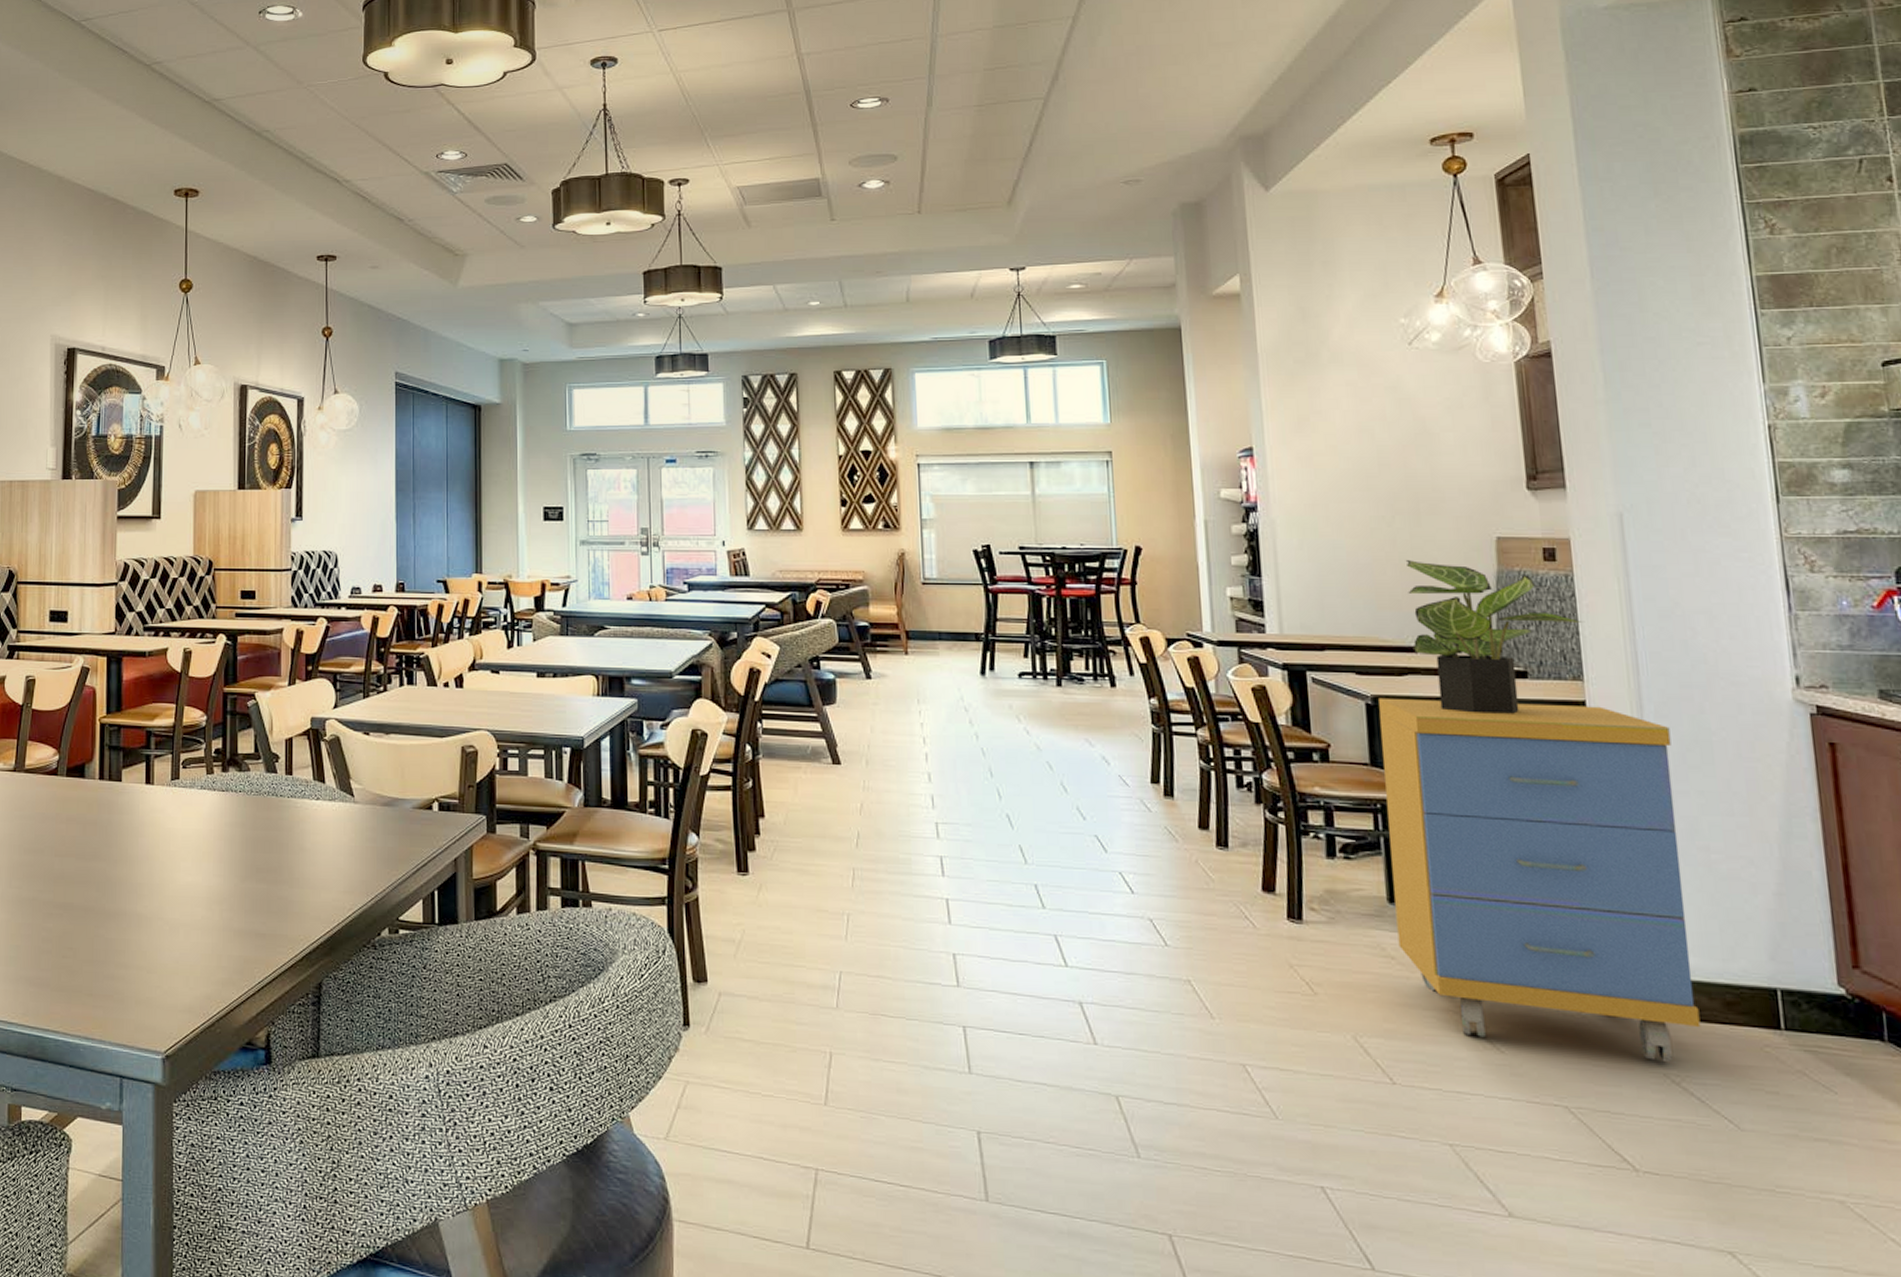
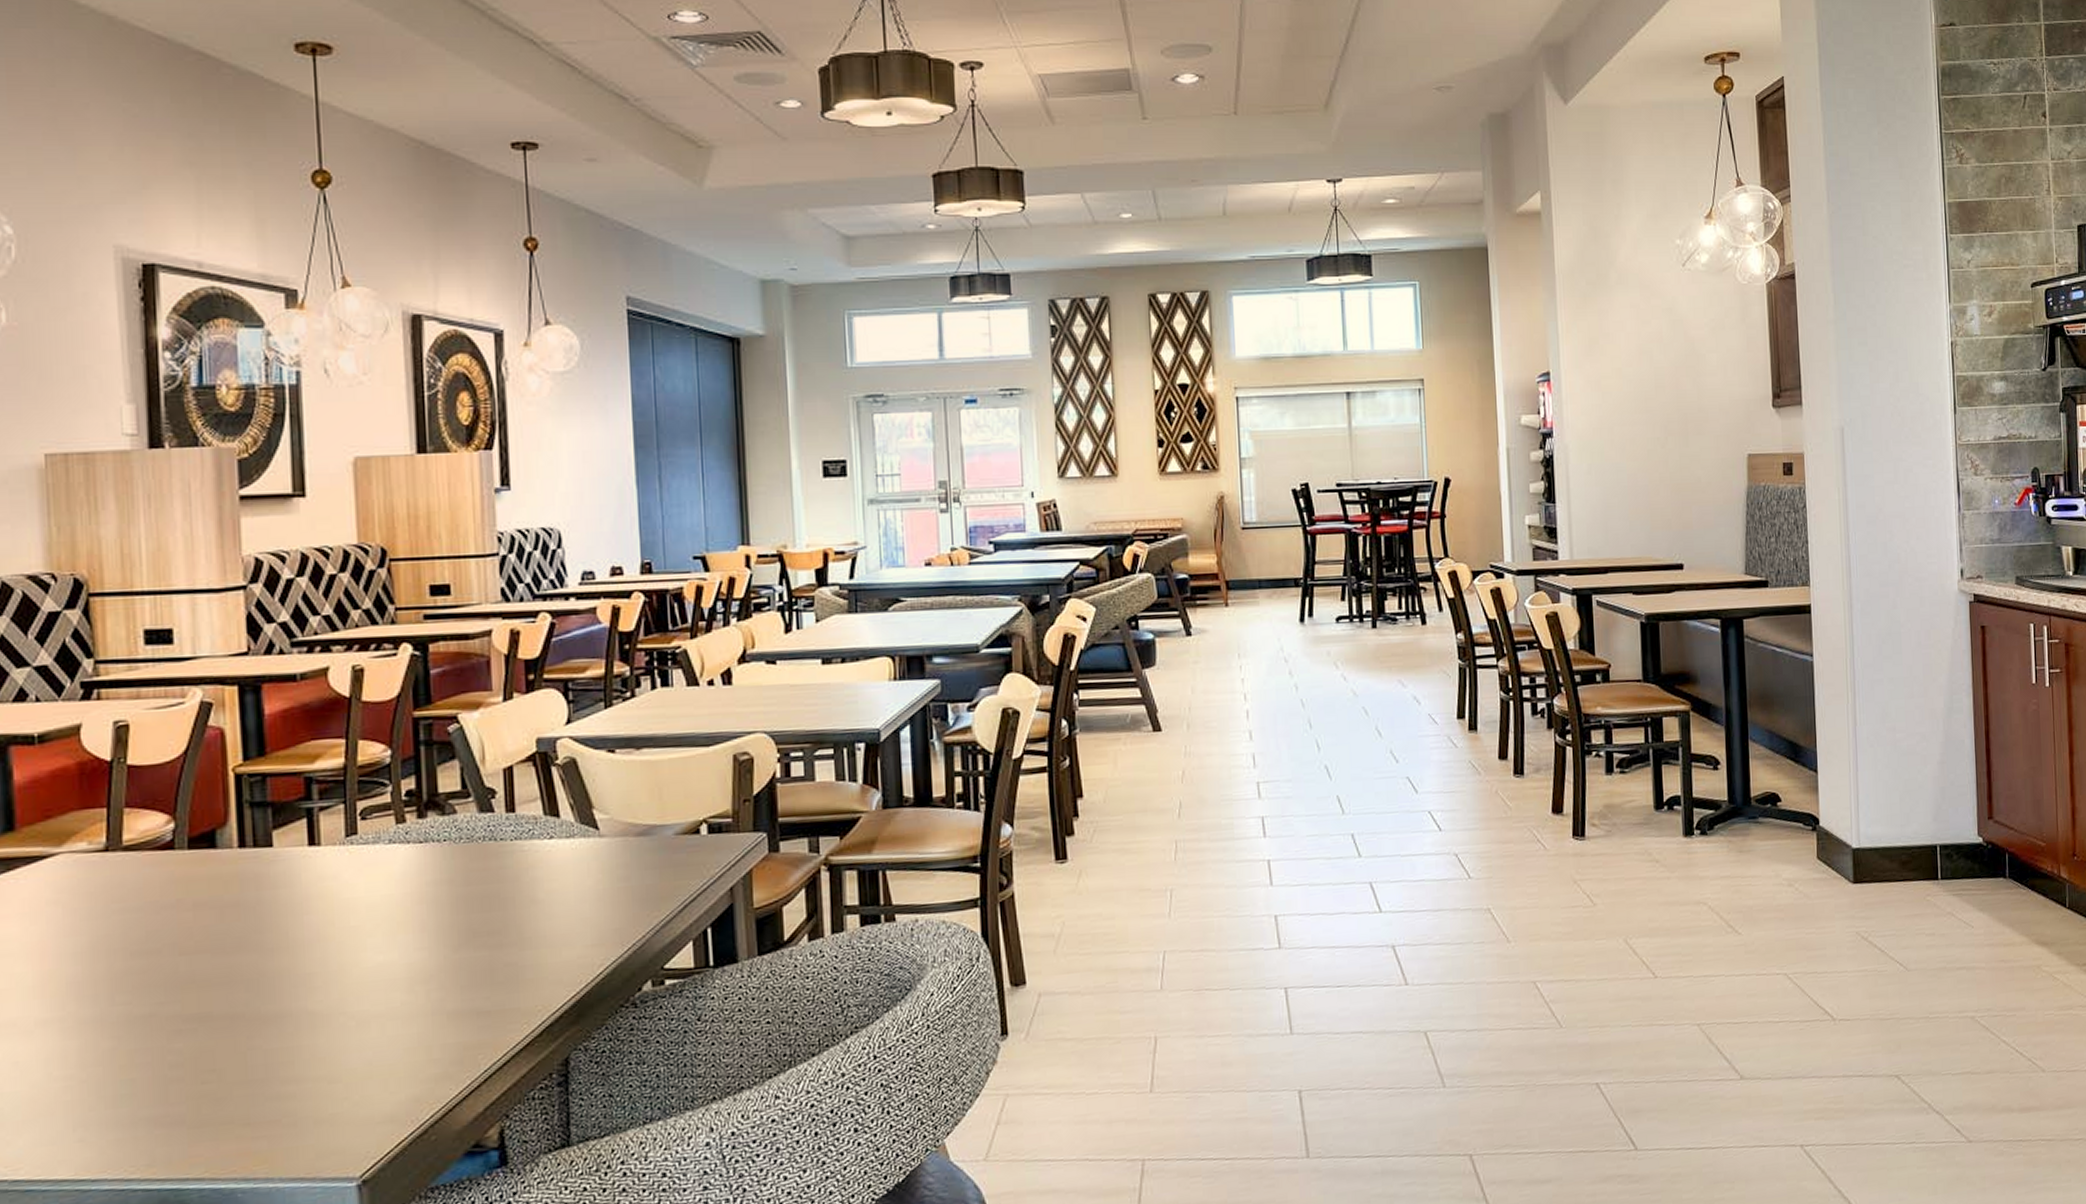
storage cabinet: present [1379,697,1701,1063] -> none [1651,608,1884,923]
potted plant: present [1405,560,1585,714] -> none [1675,480,1813,624]

